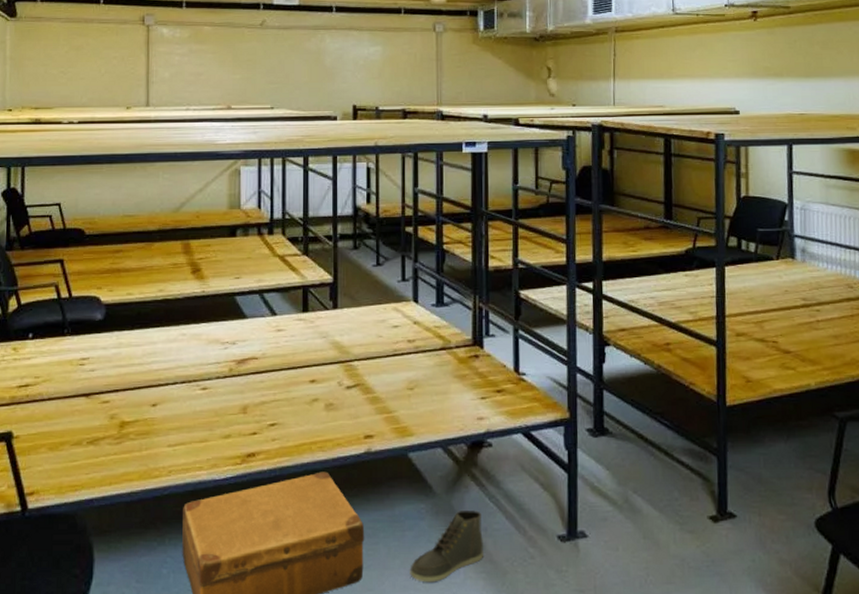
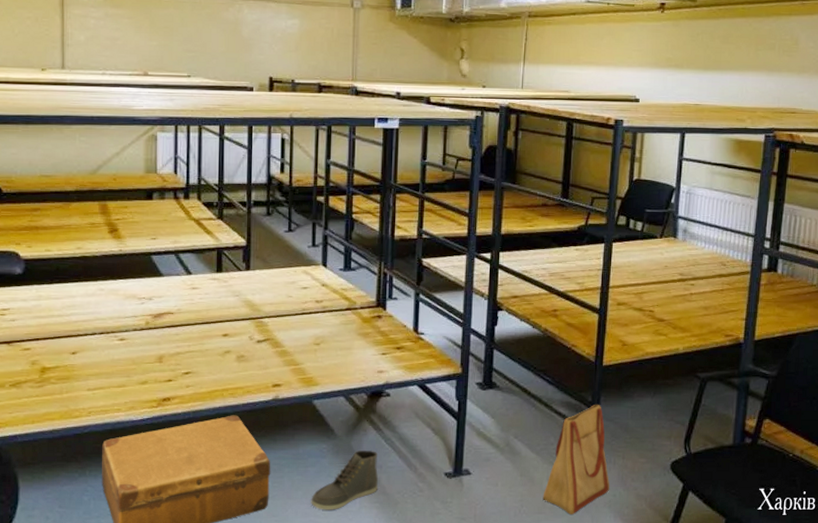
shopping bag: none [671,451,748,586] -> present [542,404,610,516]

